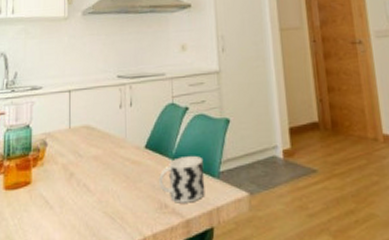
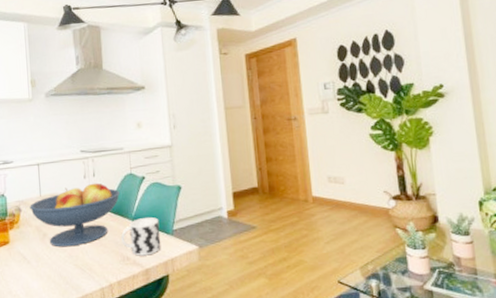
fruit bowl: none [57,113,160,190] -> present [30,183,121,247]

